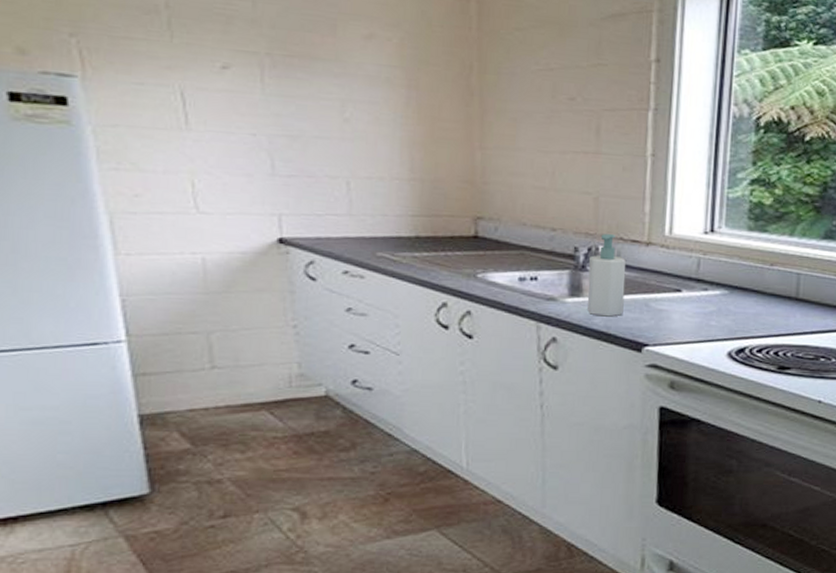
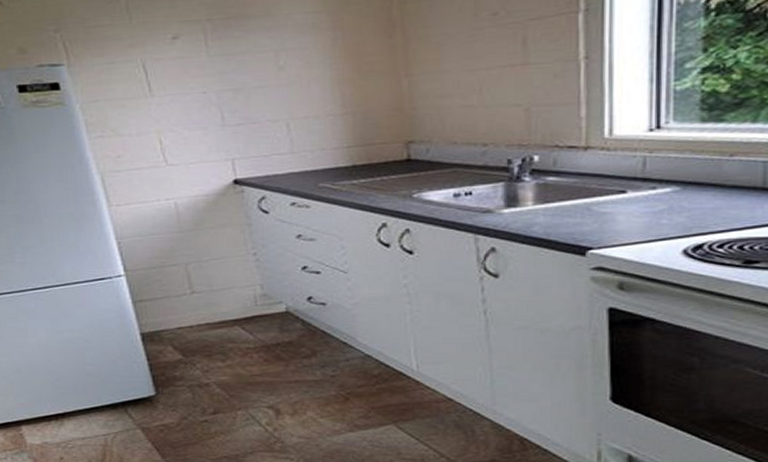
soap bottle: present [586,234,626,317] -> none [524,143,564,224]

